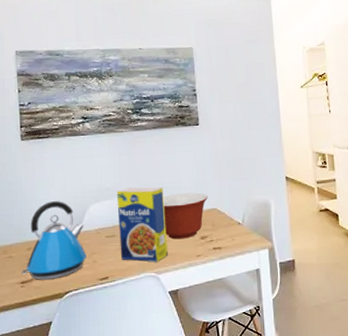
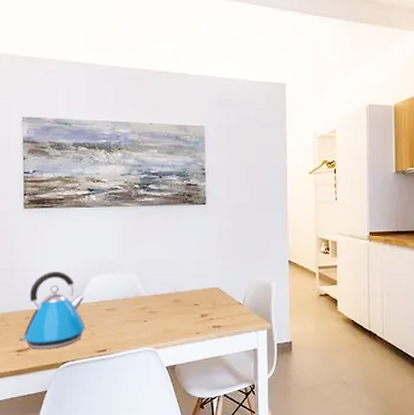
legume: present [116,187,168,263] -> none [119,262,167,337]
mixing bowl: present [162,192,208,240] -> none [165,271,210,316]

